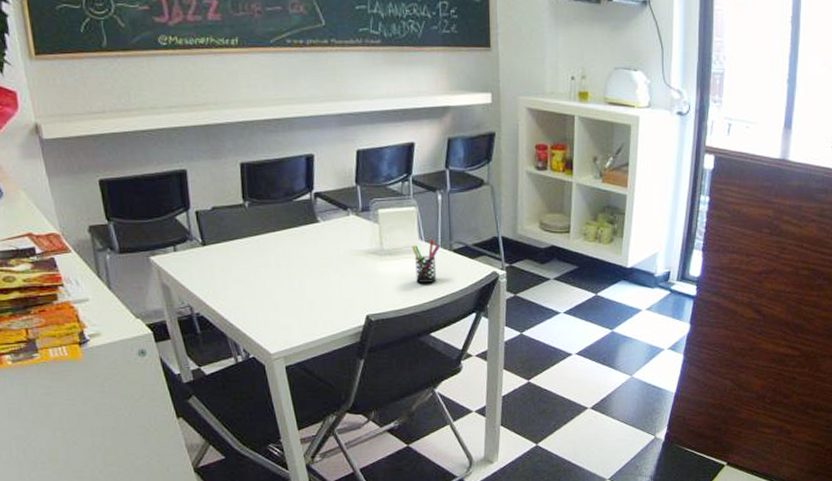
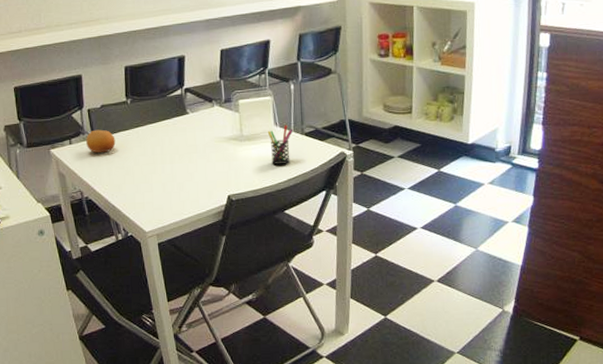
fruit: none [194,235,232,263] -> present [86,129,116,153]

